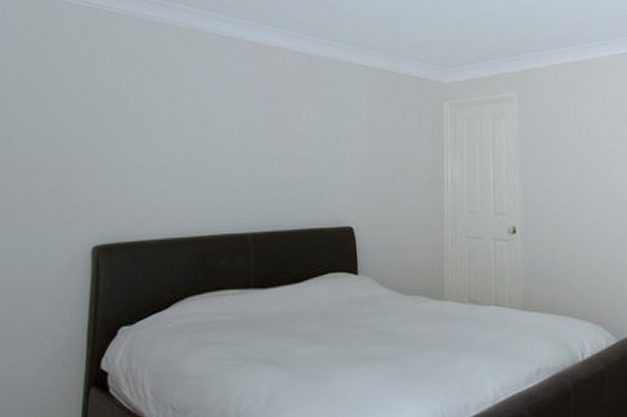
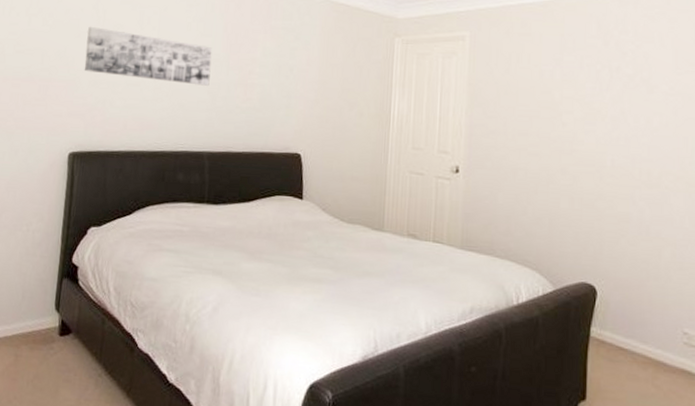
wall art: none [107,107,252,163] -> present [84,26,212,86]

